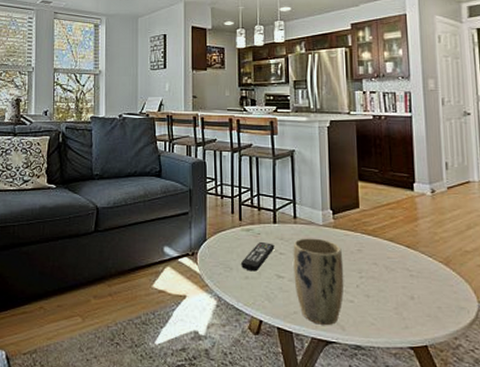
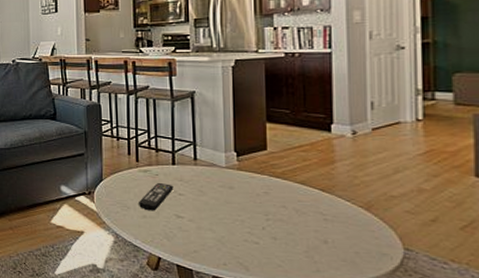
plant pot: present [293,238,344,325] -> none [193,179,249,265]

